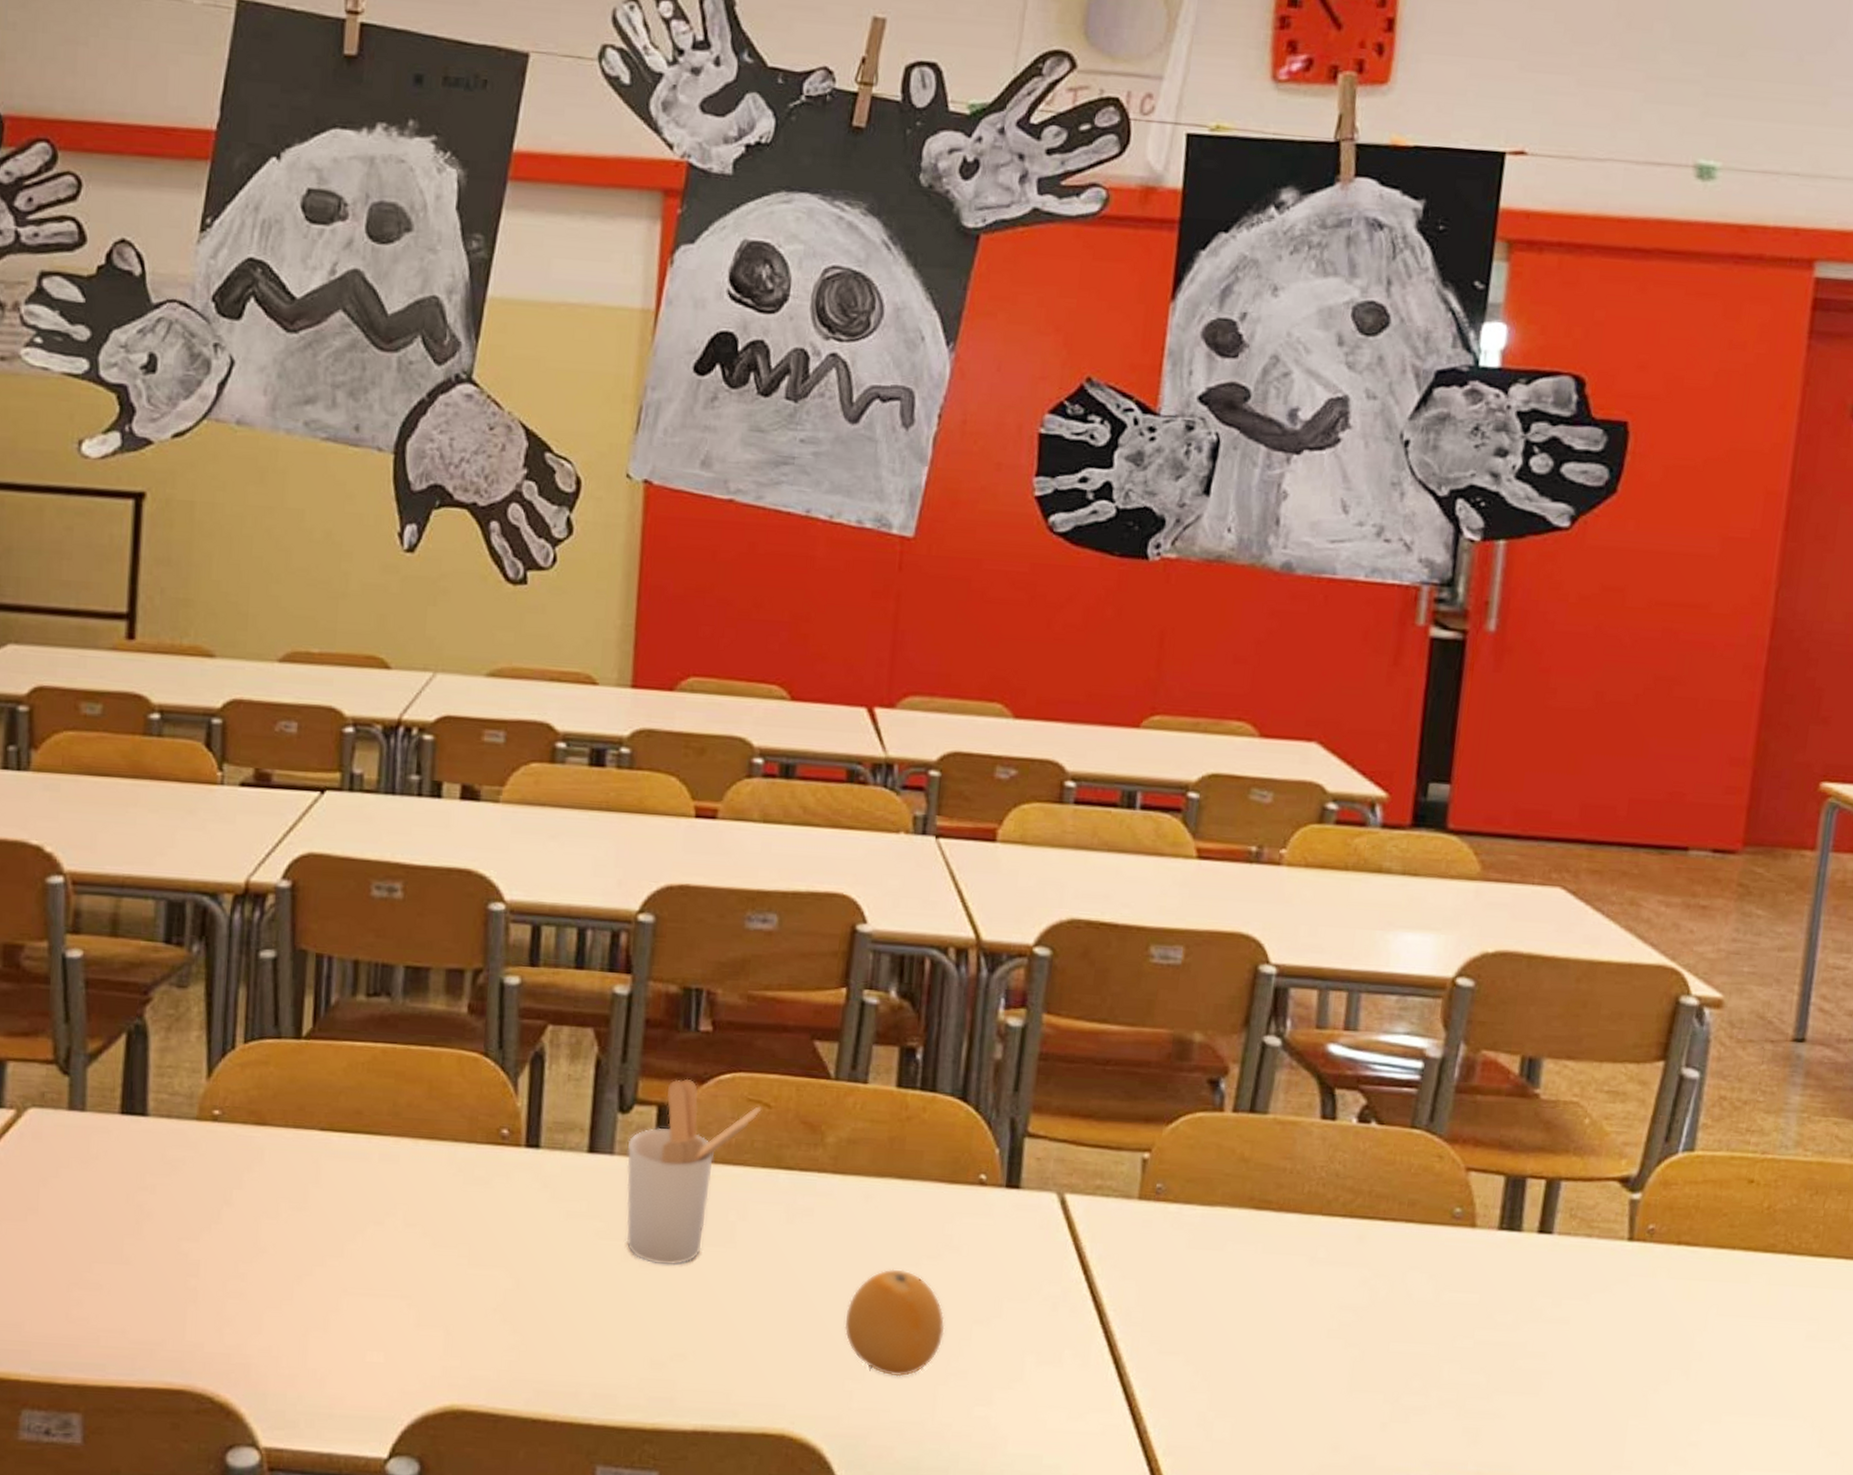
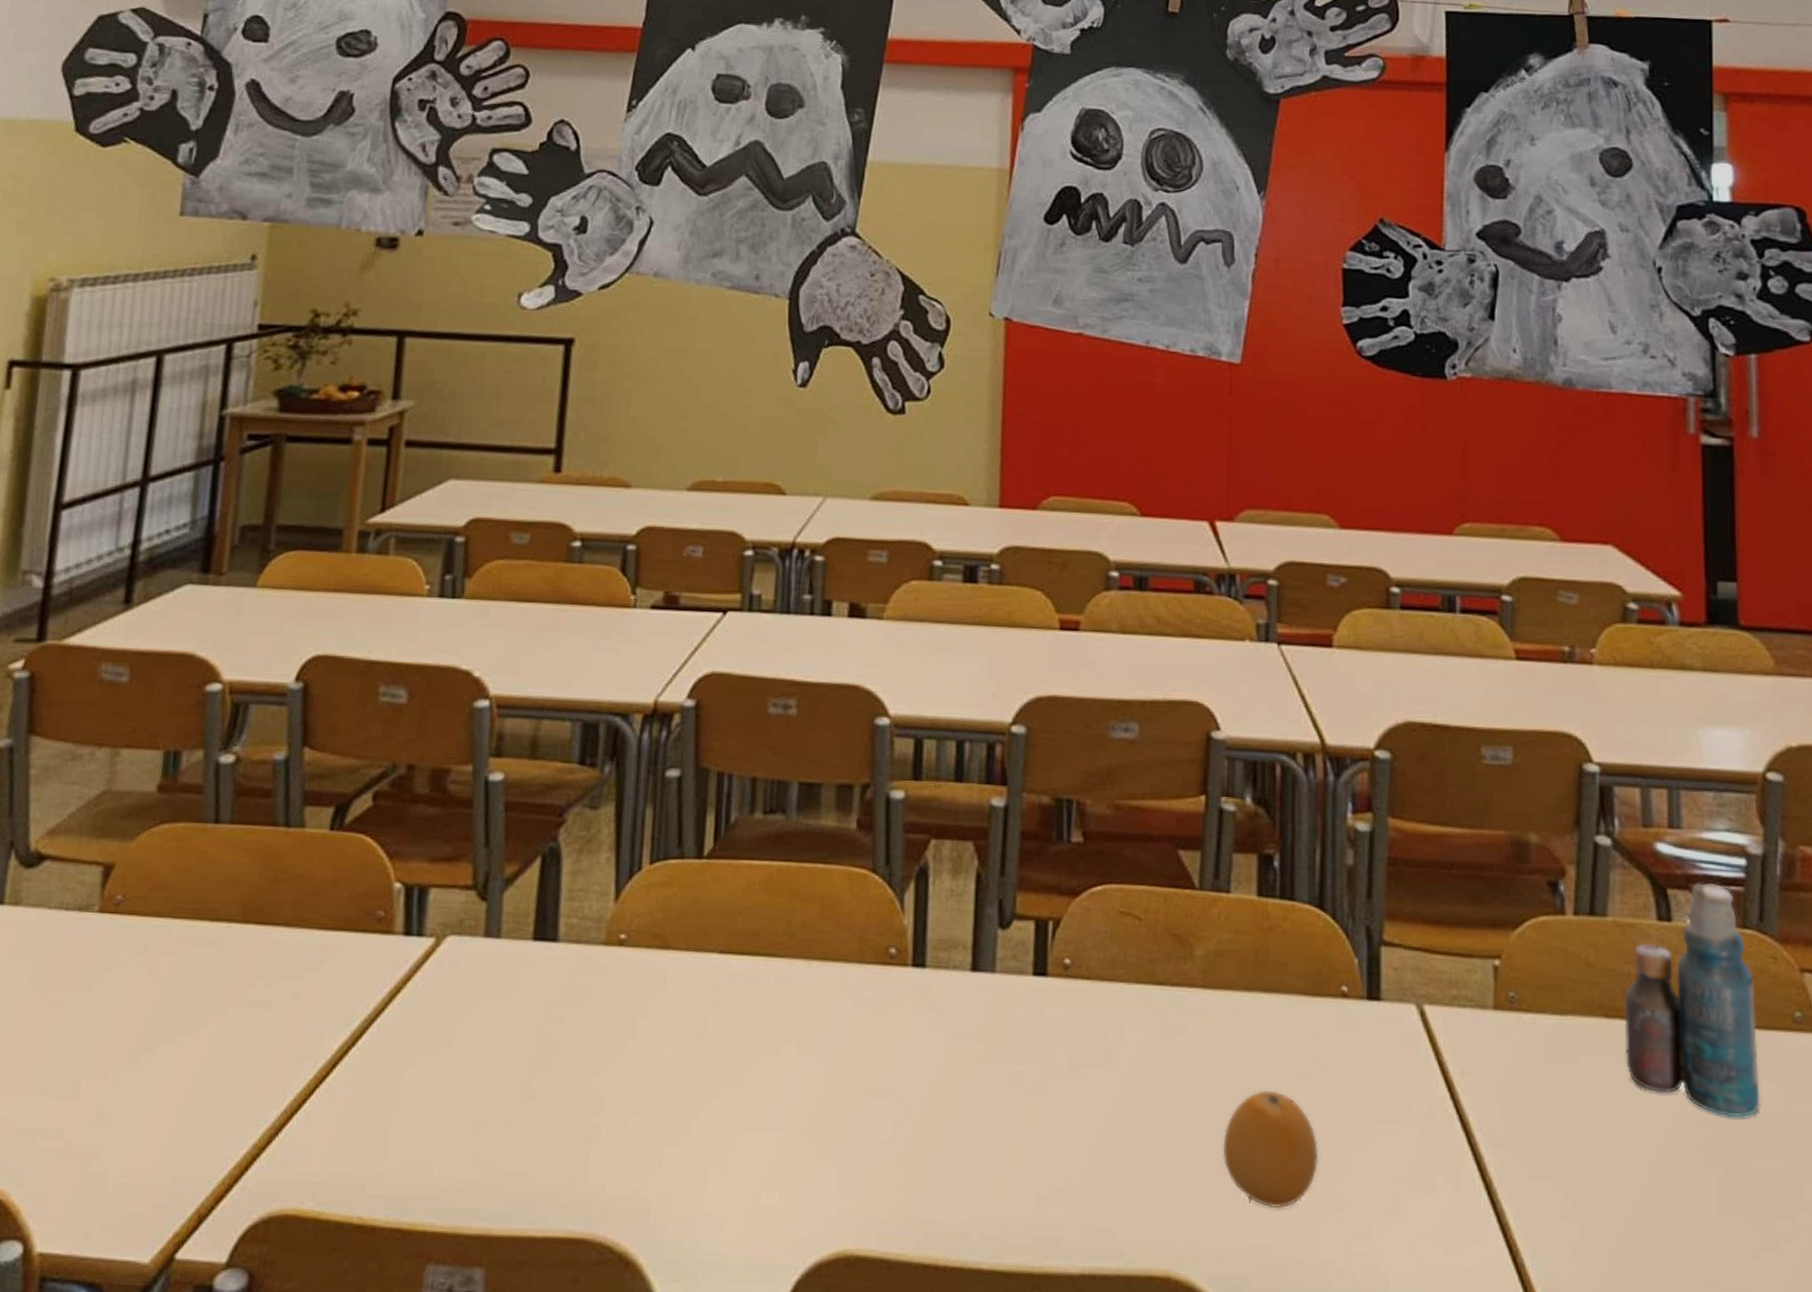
utensil holder: present [626,1078,762,1266] -> none [1008,891,1133,1091]
bottle: none [1271,1082,1416,1304] -> present [1624,881,1760,1118]

